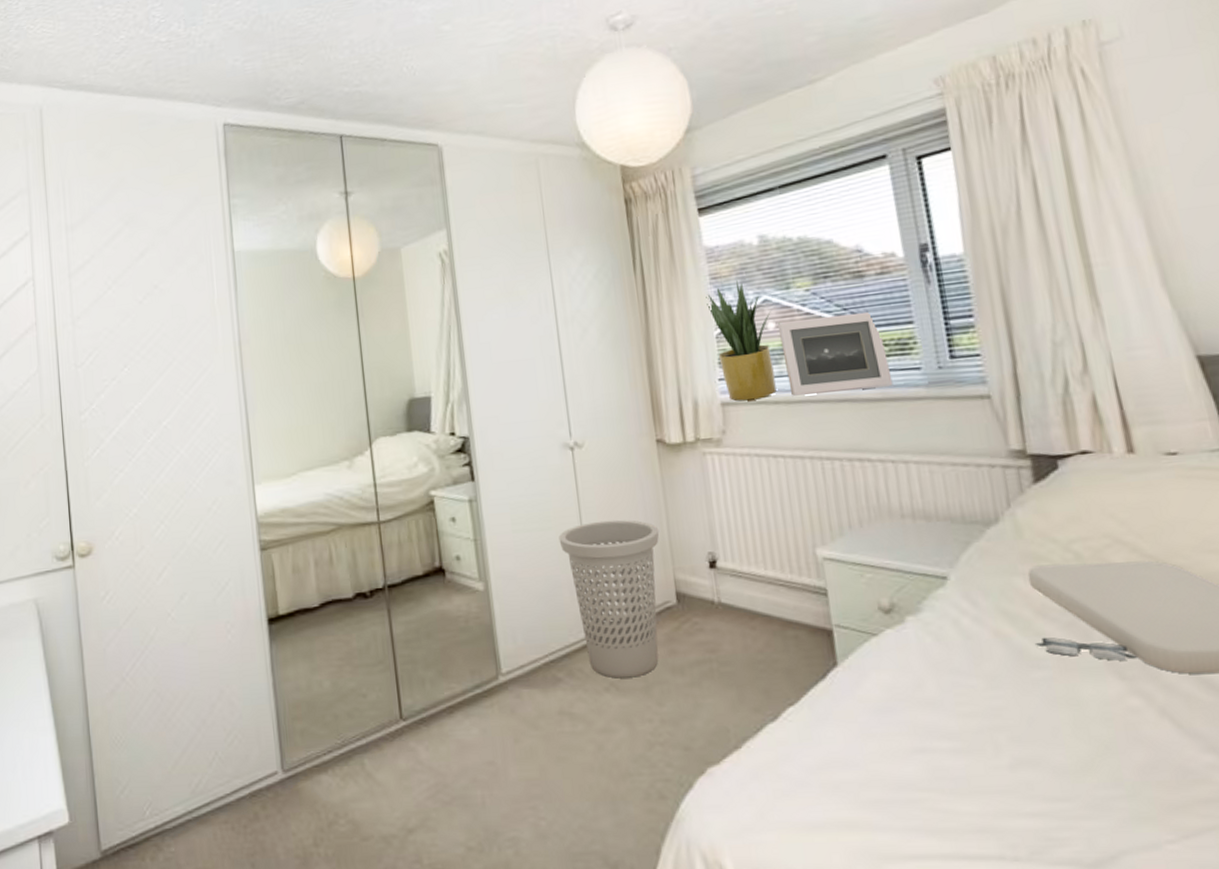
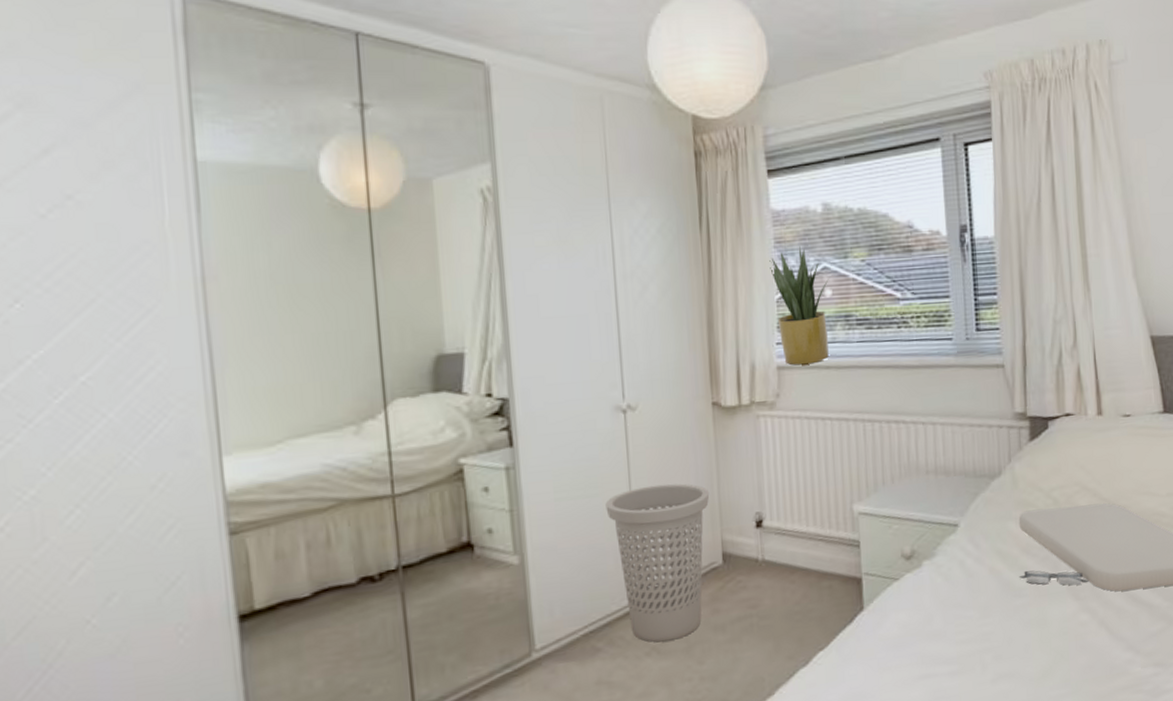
picture frame: present [777,311,893,396] -> none [834,284,929,361]

